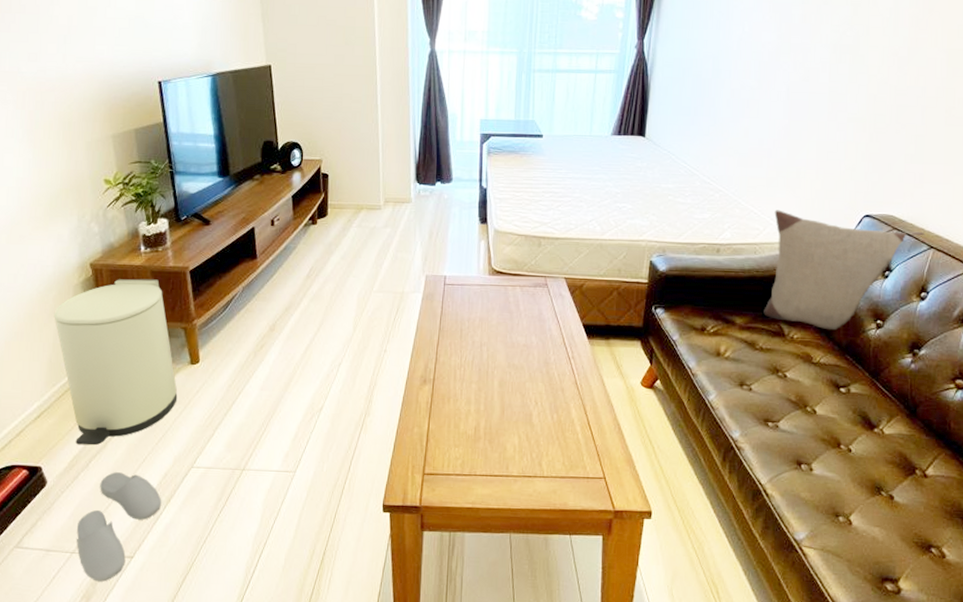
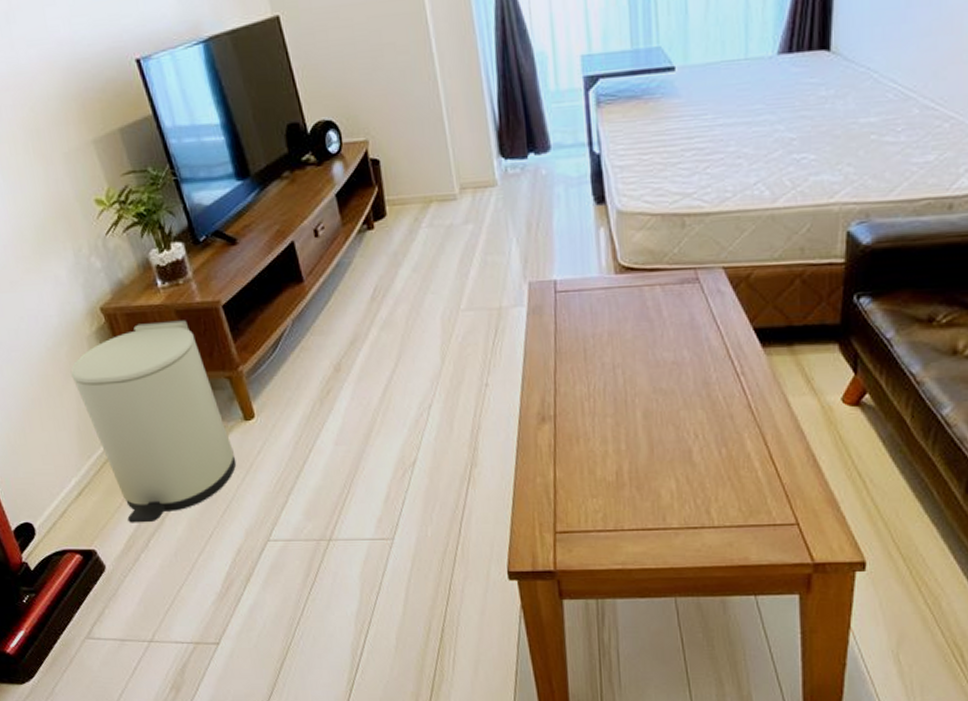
slippers: present [77,472,162,582] -> none [149,551,241,671]

